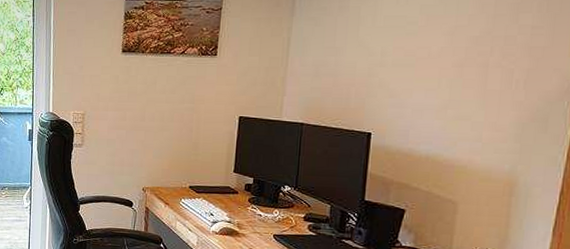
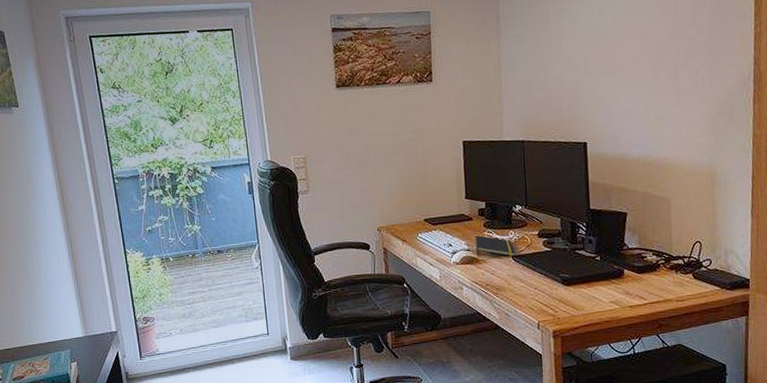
notepad: none [237,209,278,235] -> present [475,235,515,258]

